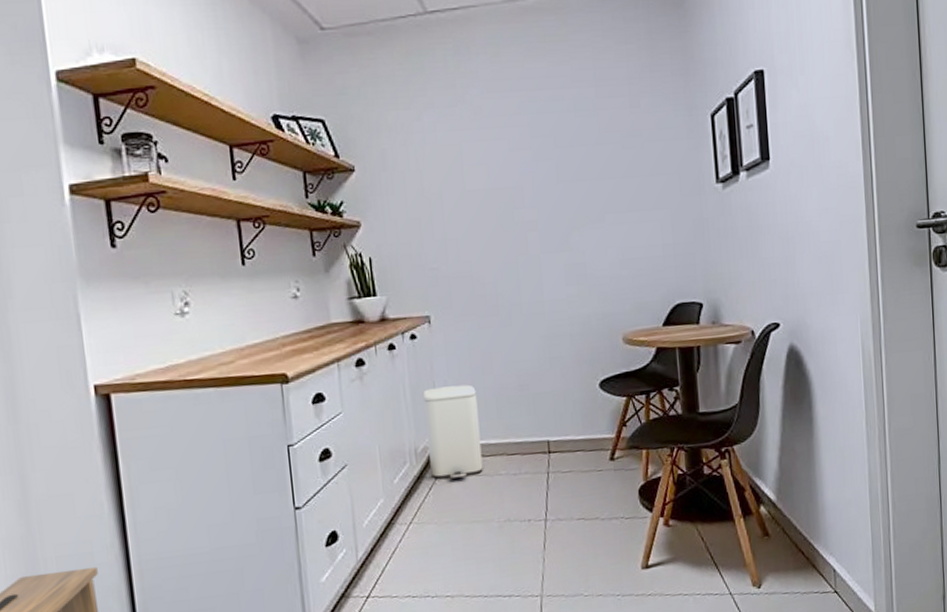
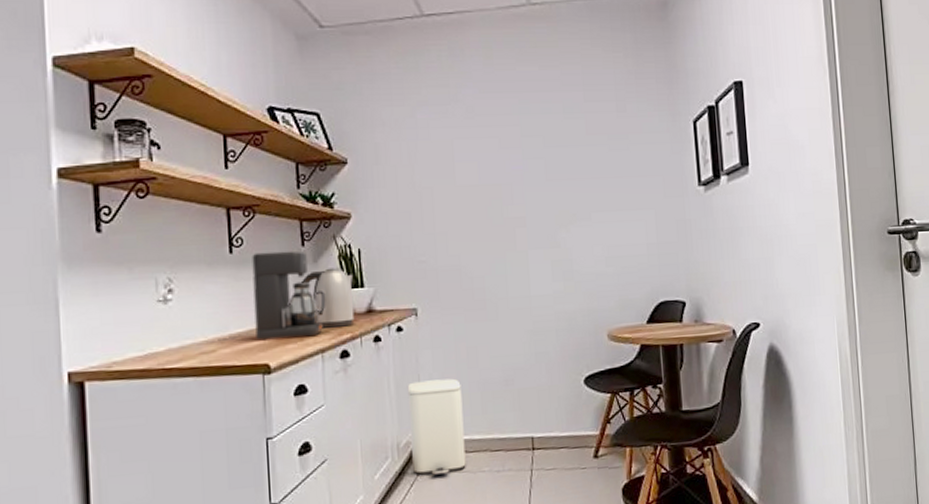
coffee maker: none [264,261,340,351] -> present [252,251,326,341]
kettle: none [314,277,369,337] -> present [302,268,355,328]

